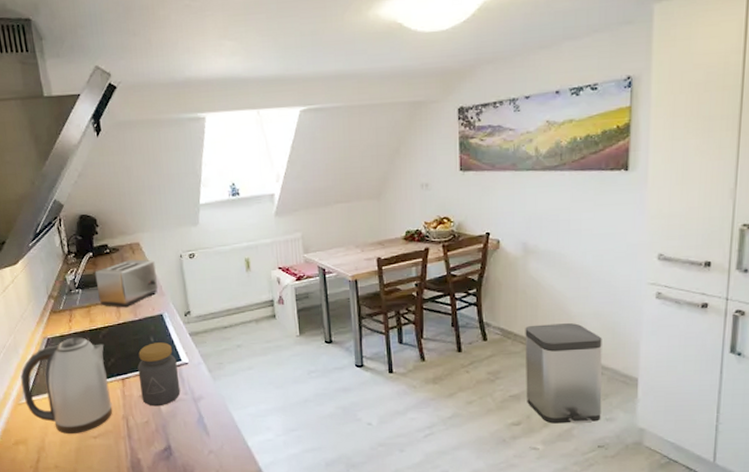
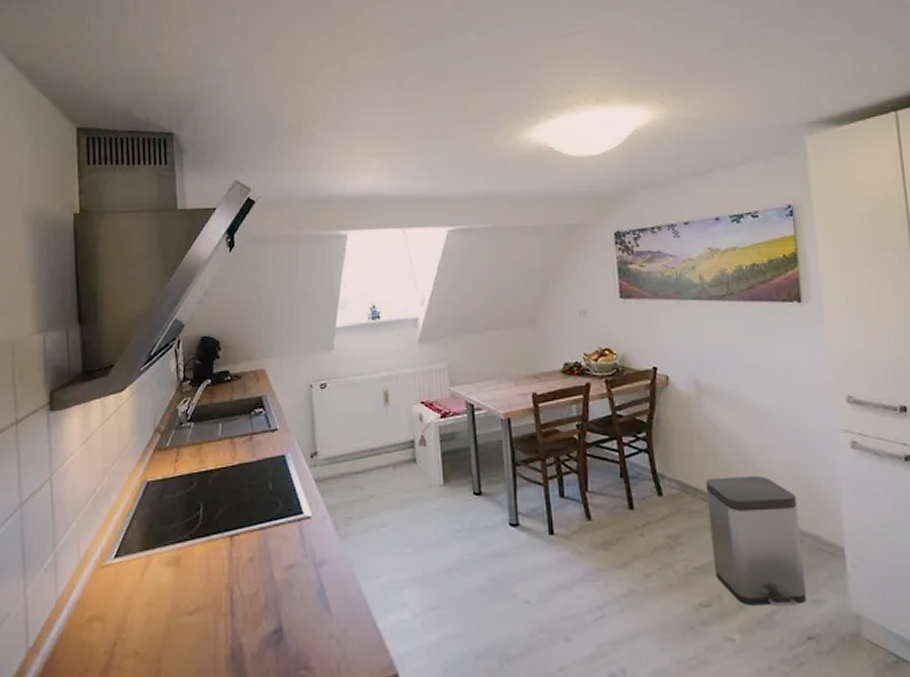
kettle: present [20,337,113,434] -> none [108,481,215,607]
toaster: present [95,259,159,307] -> none [211,389,283,445]
jar: present [137,342,181,407] -> none [250,490,299,573]

